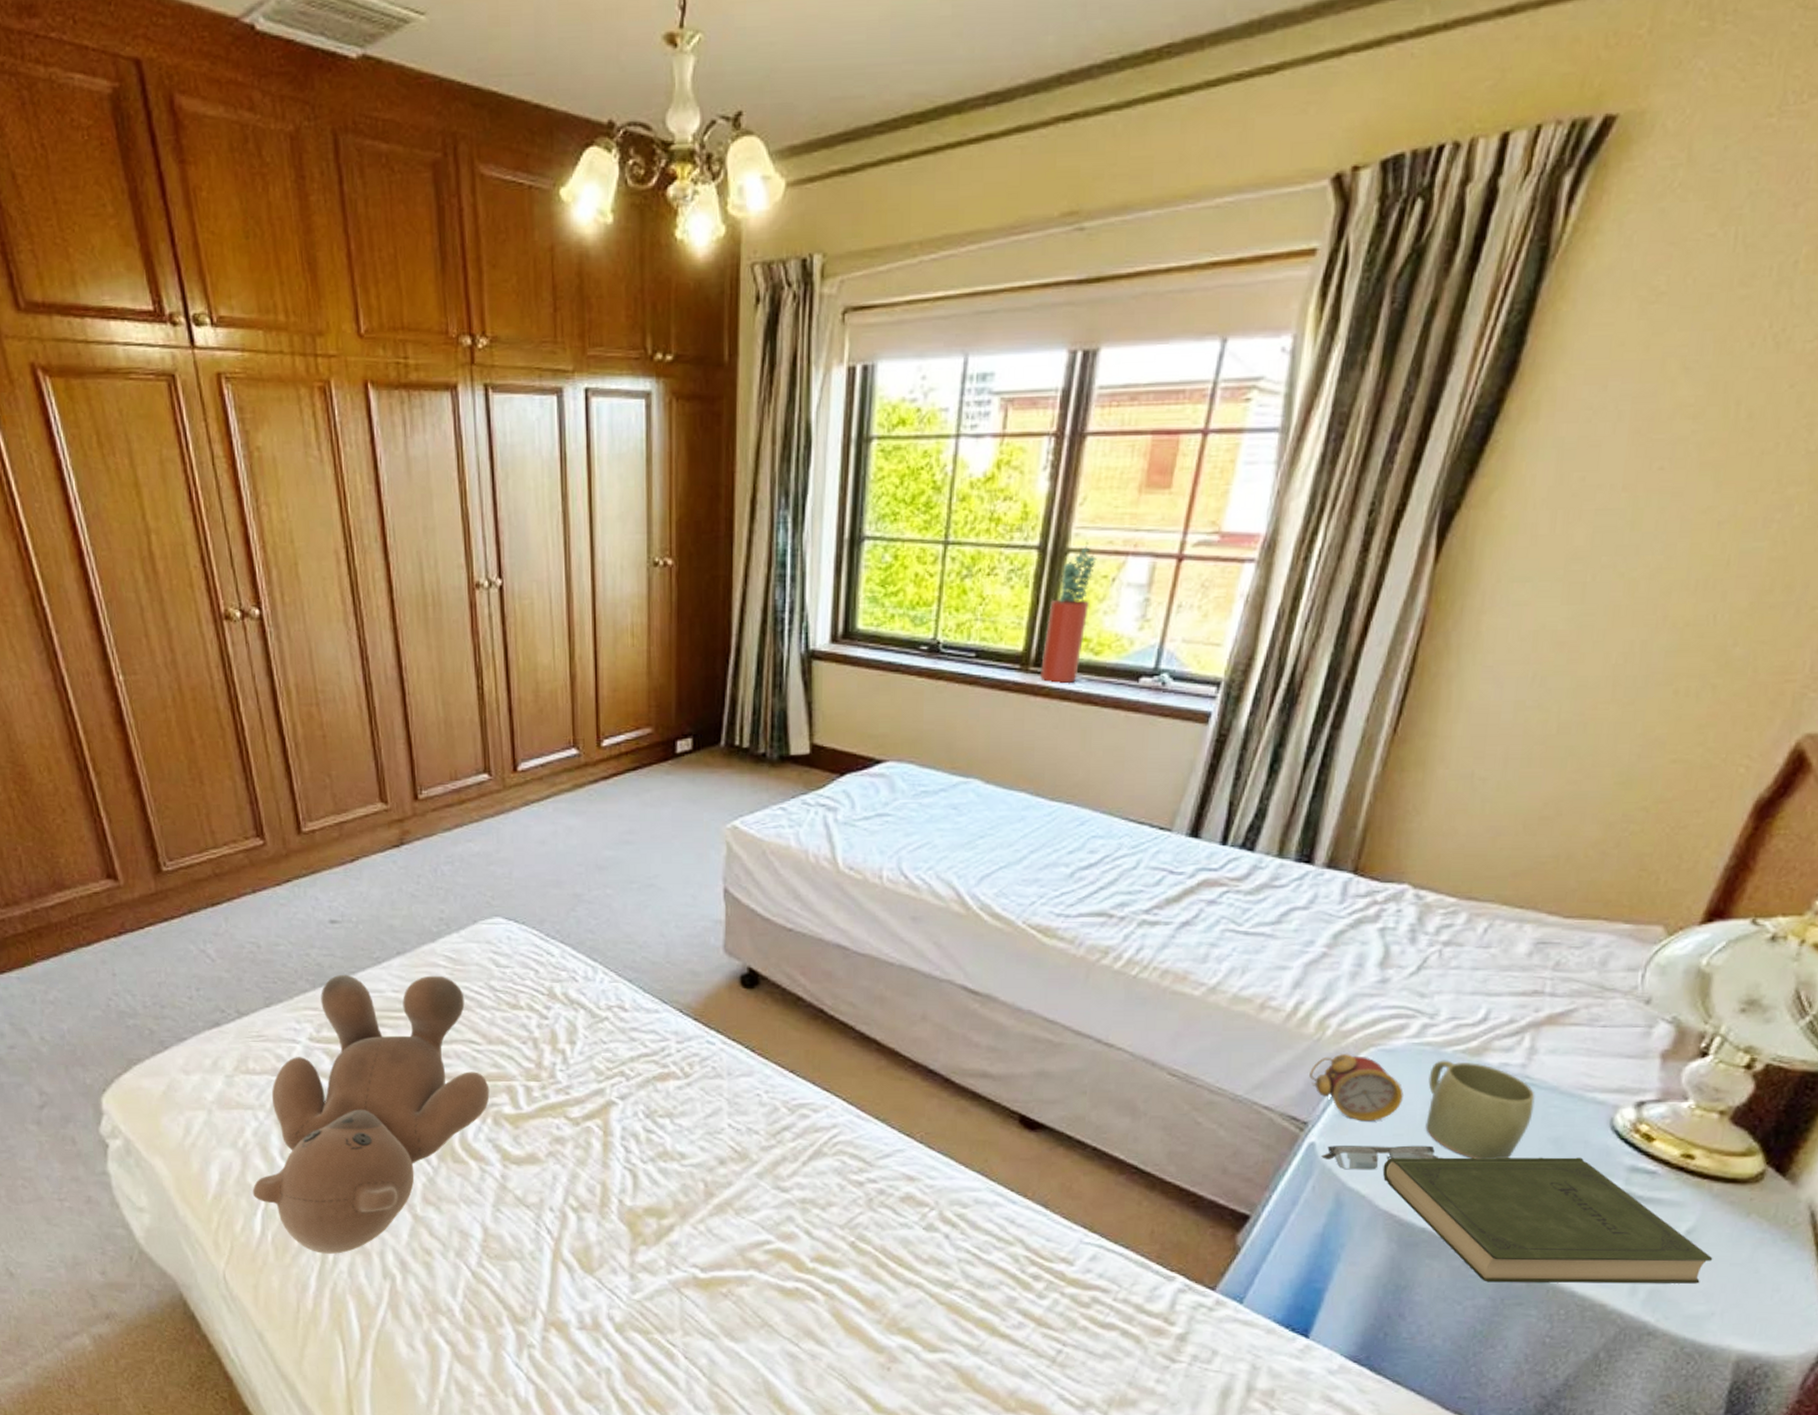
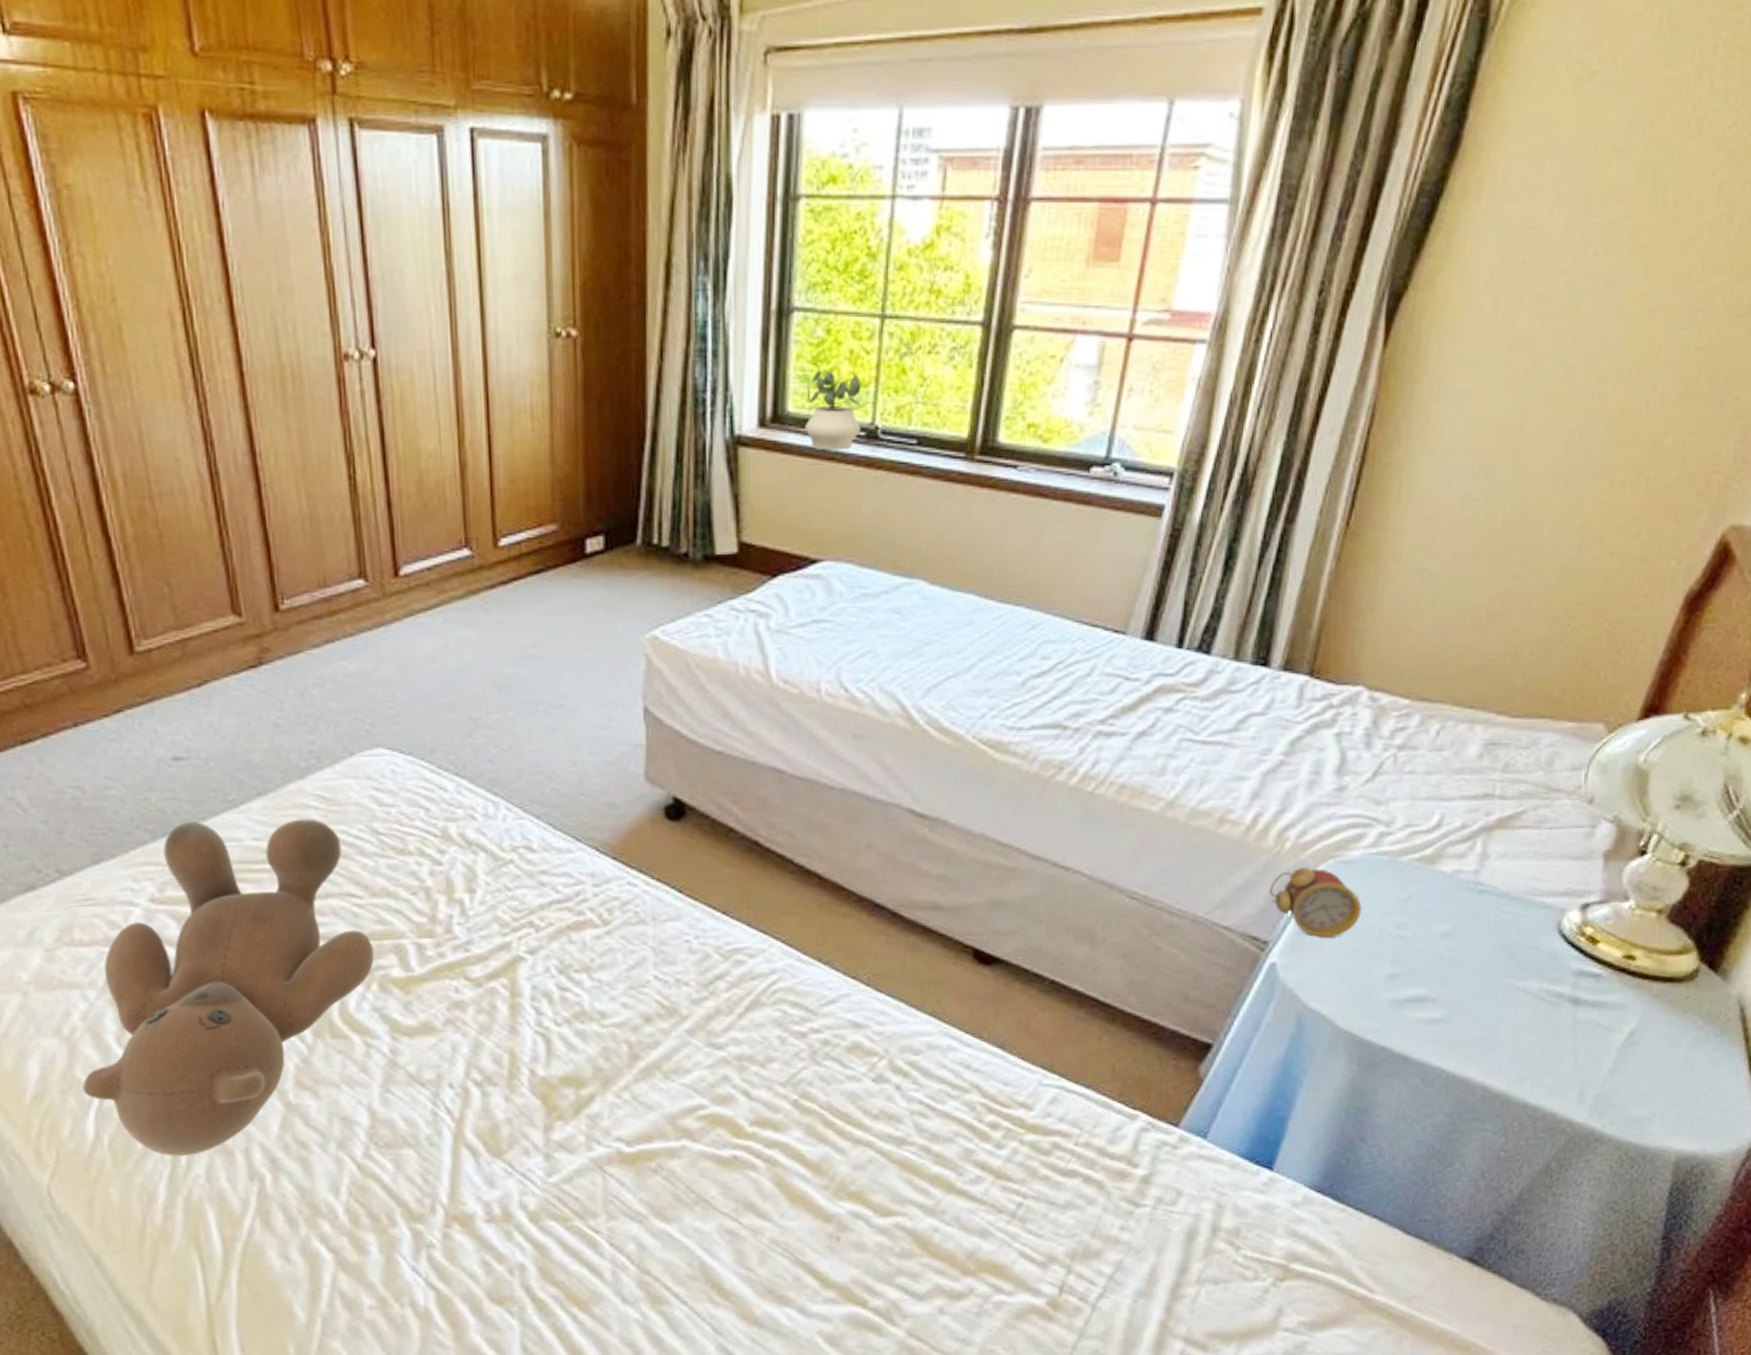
potted plant: none [872,592,925,663] -> present [804,371,861,451]
vase: present [1040,541,1097,684] -> none [986,317,1044,475]
glasses: present [1321,1145,1438,1170] -> none [1282,959,1396,990]
book: present [1382,1157,1713,1284] -> none [1342,964,1654,1099]
mug: present [1425,1060,1536,1159] -> none [1383,869,1488,971]

